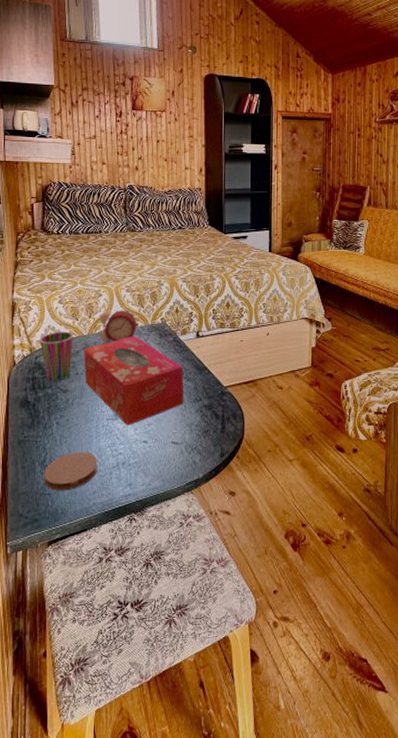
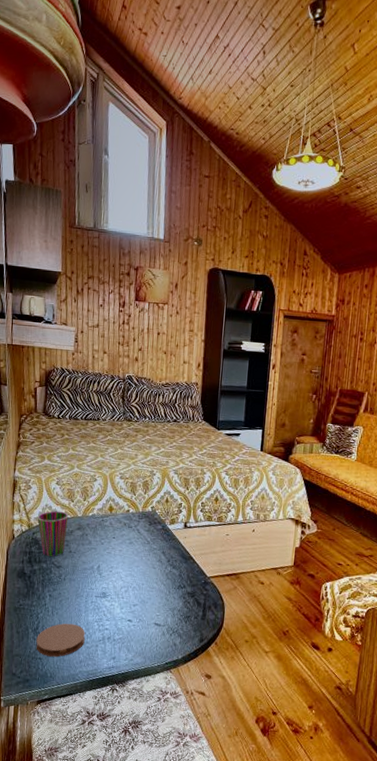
tissue box: present [83,335,184,426] -> none [77,521,170,605]
alarm clock: present [95,310,139,342] -> none [88,495,131,526]

